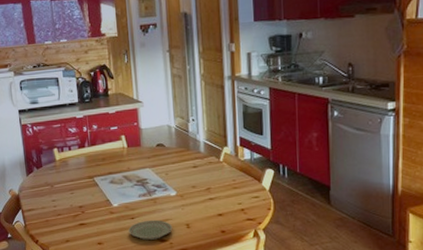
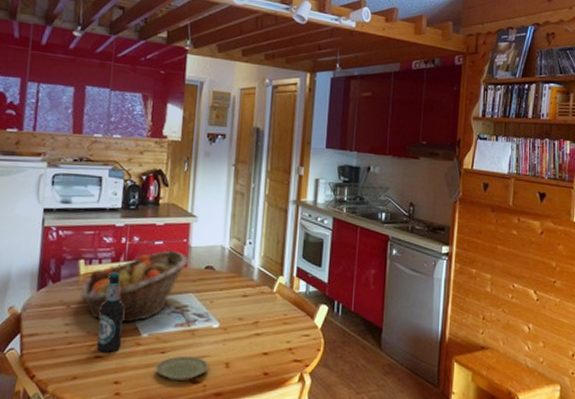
fruit basket: none [59,133,142,197] -> present [80,250,189,323]
bottle: none [76,156,99,220] -> present [96,272,124,352]

